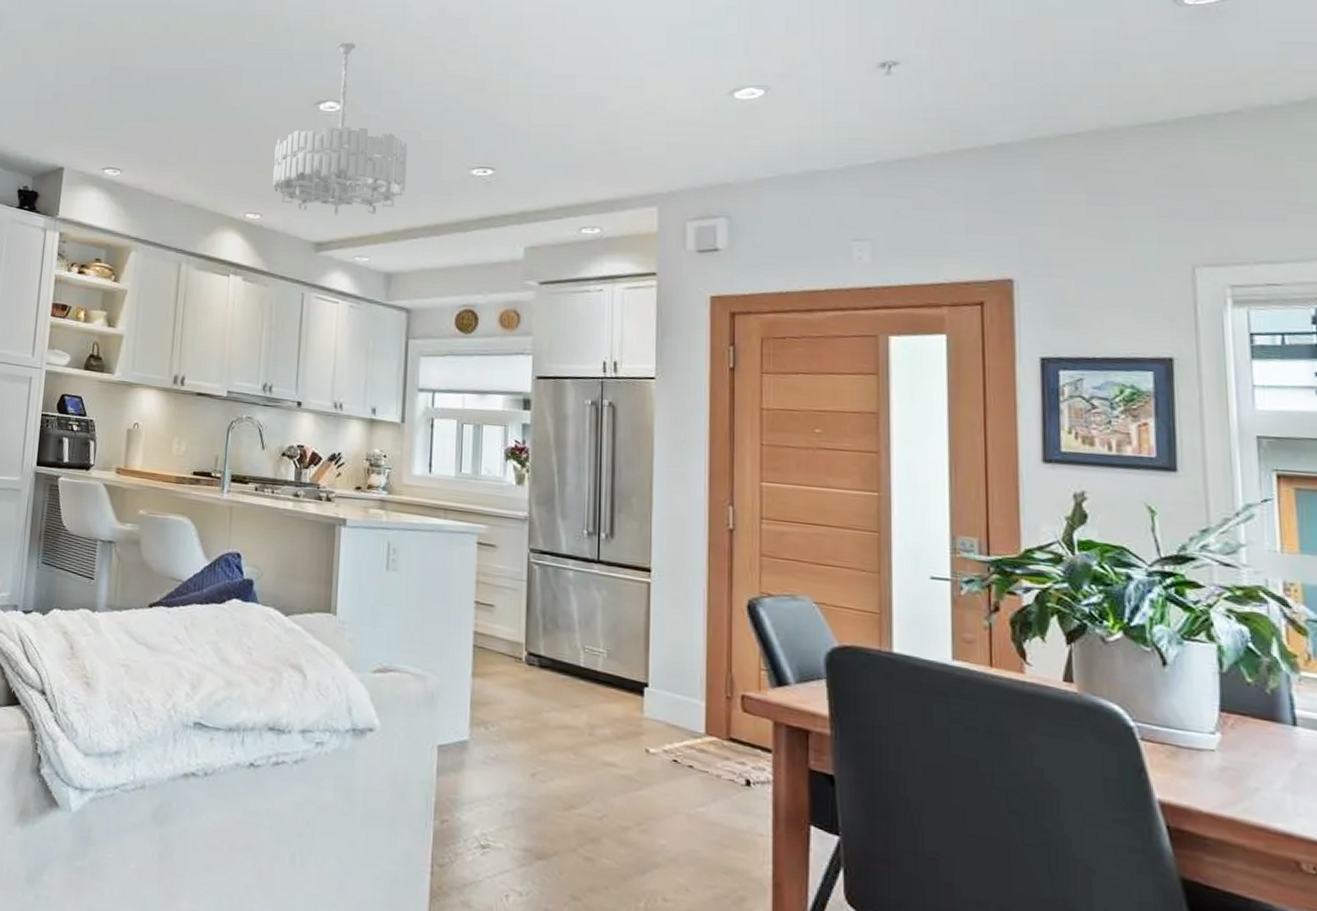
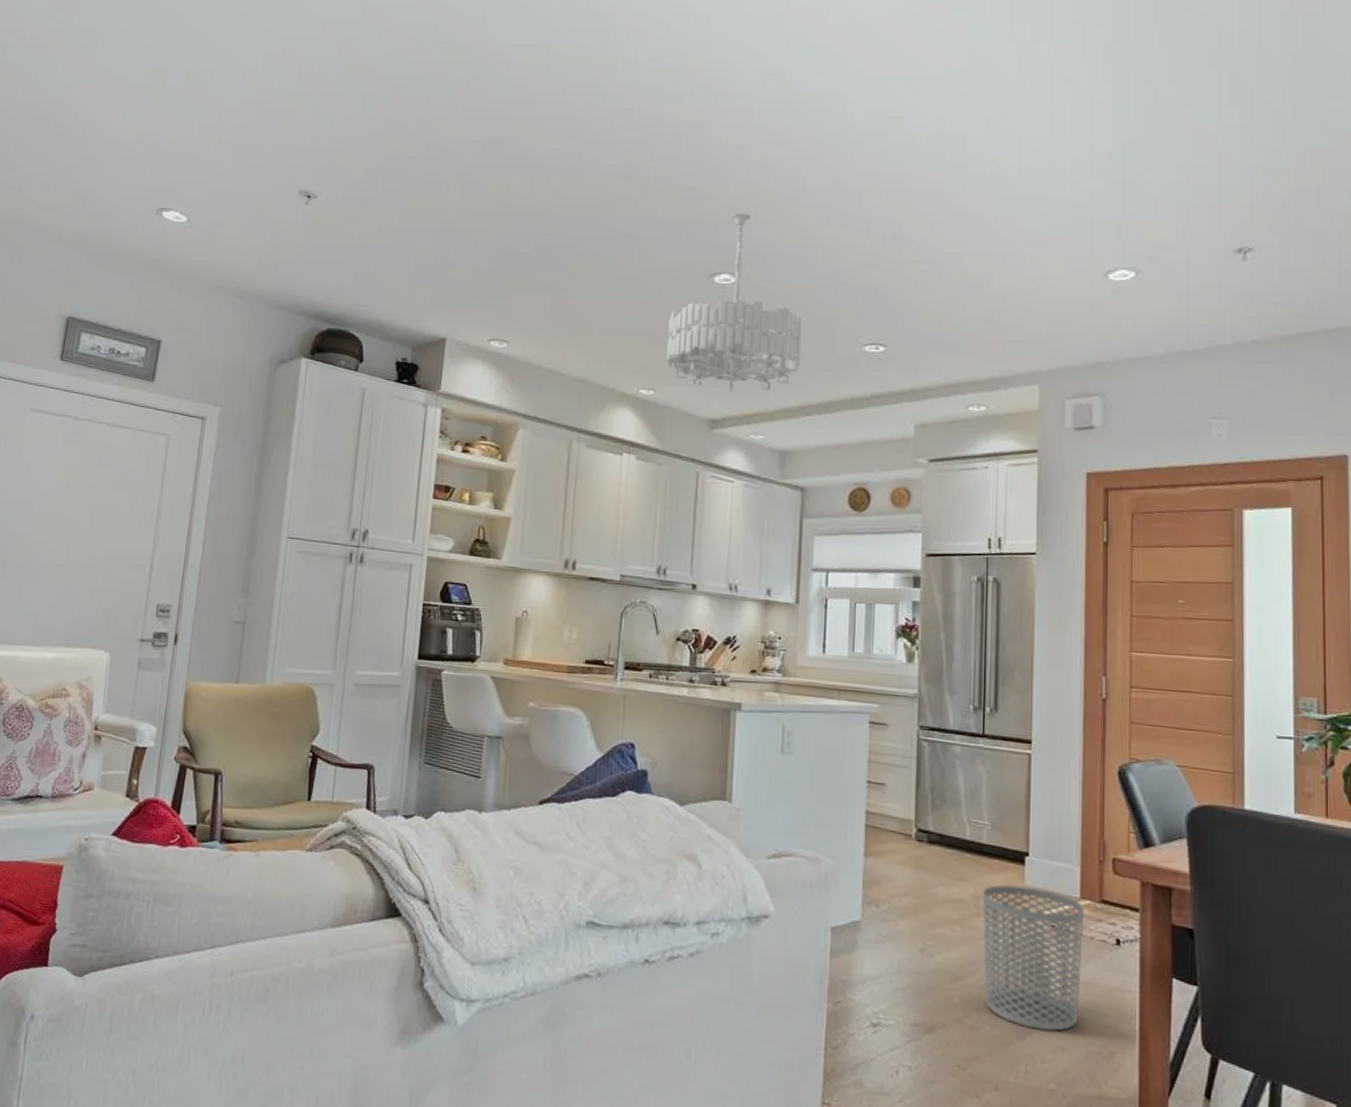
waste bin: none [598,715,710,870] -> present [983,885,1085,1031]

